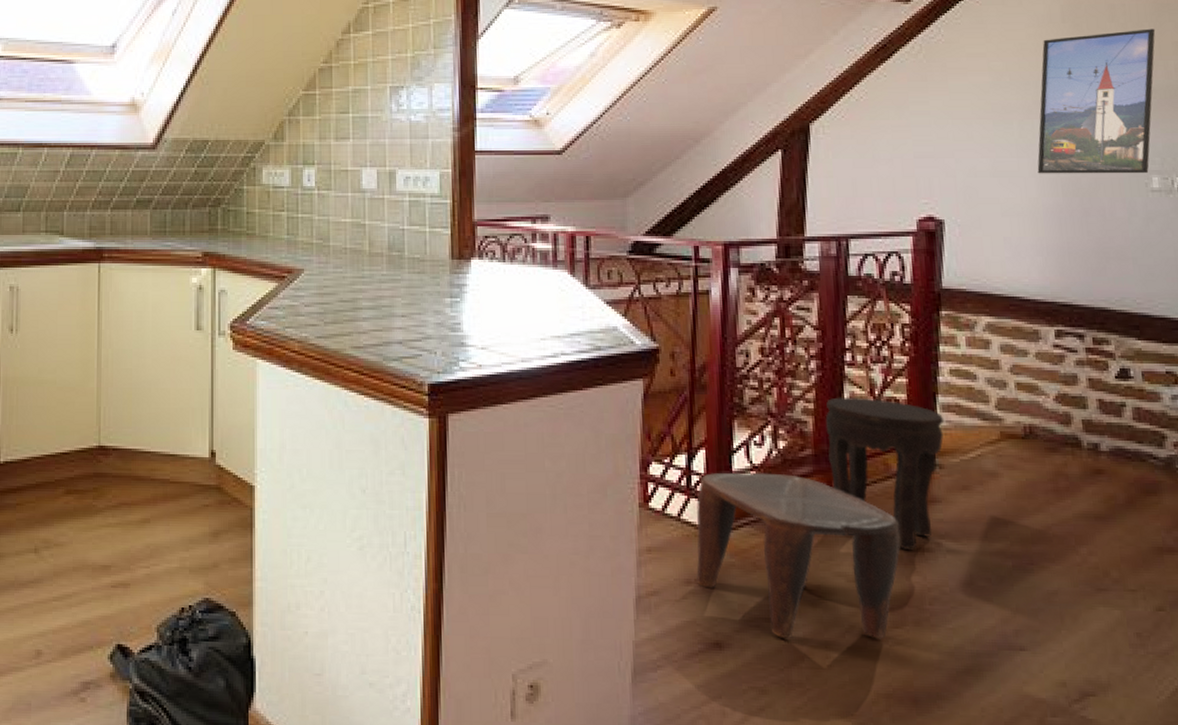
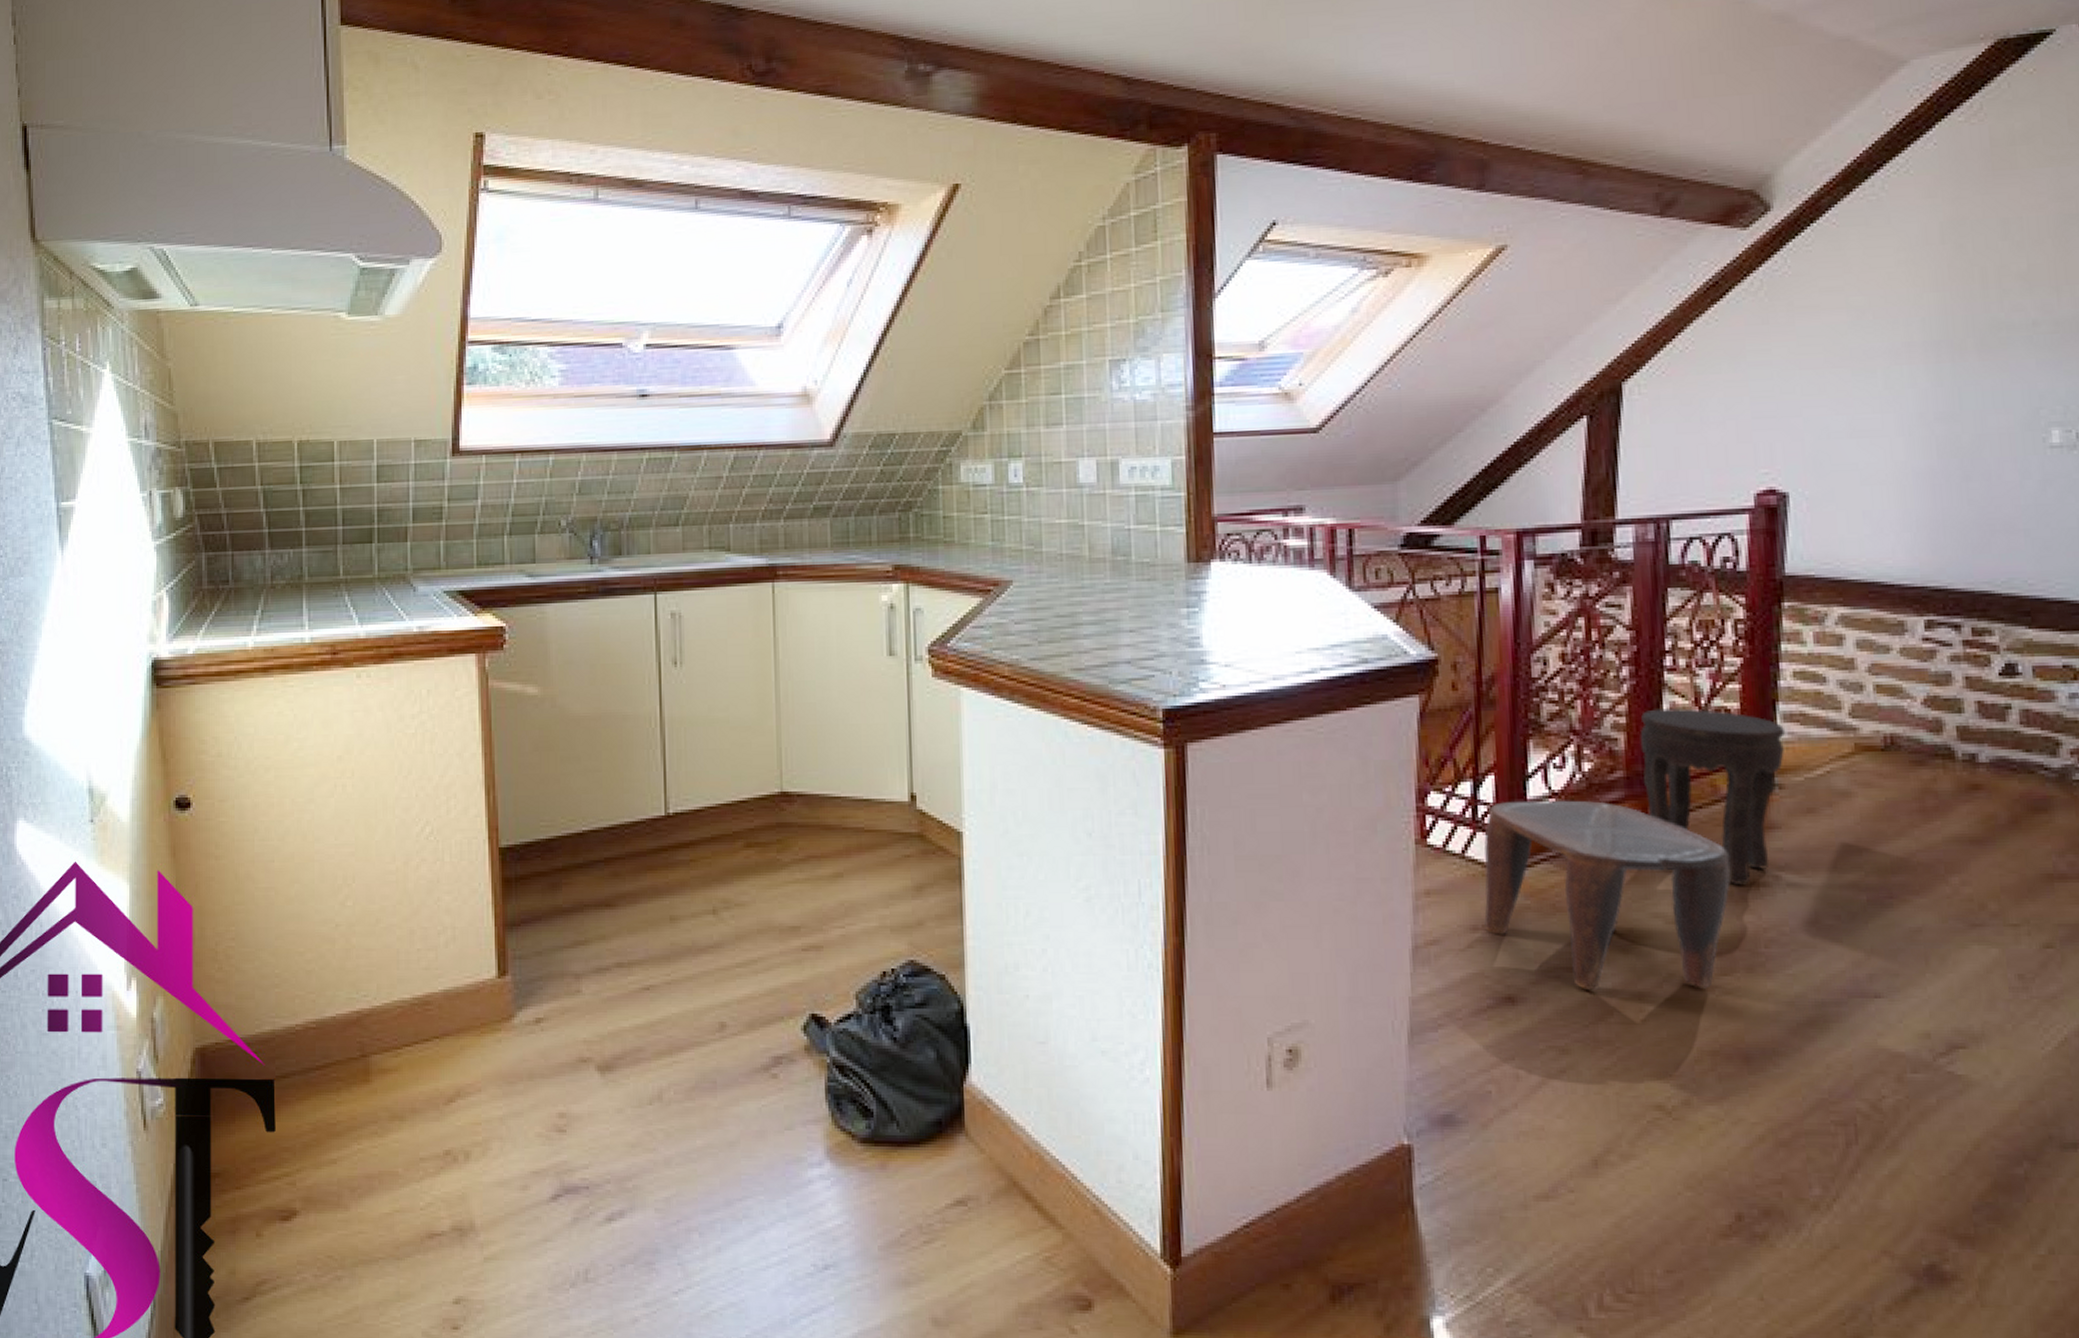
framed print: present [1037,28,1156,174] -> none [1906,246,2061,432]

